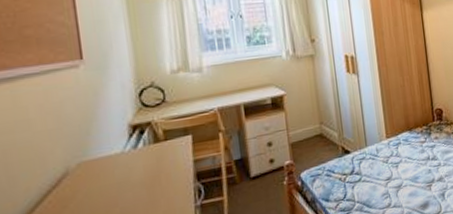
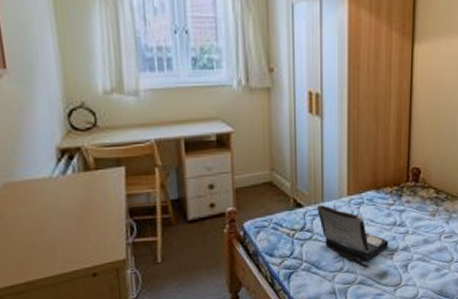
laptop: none [362,148,426,200] -> present [317,204,389,267]

